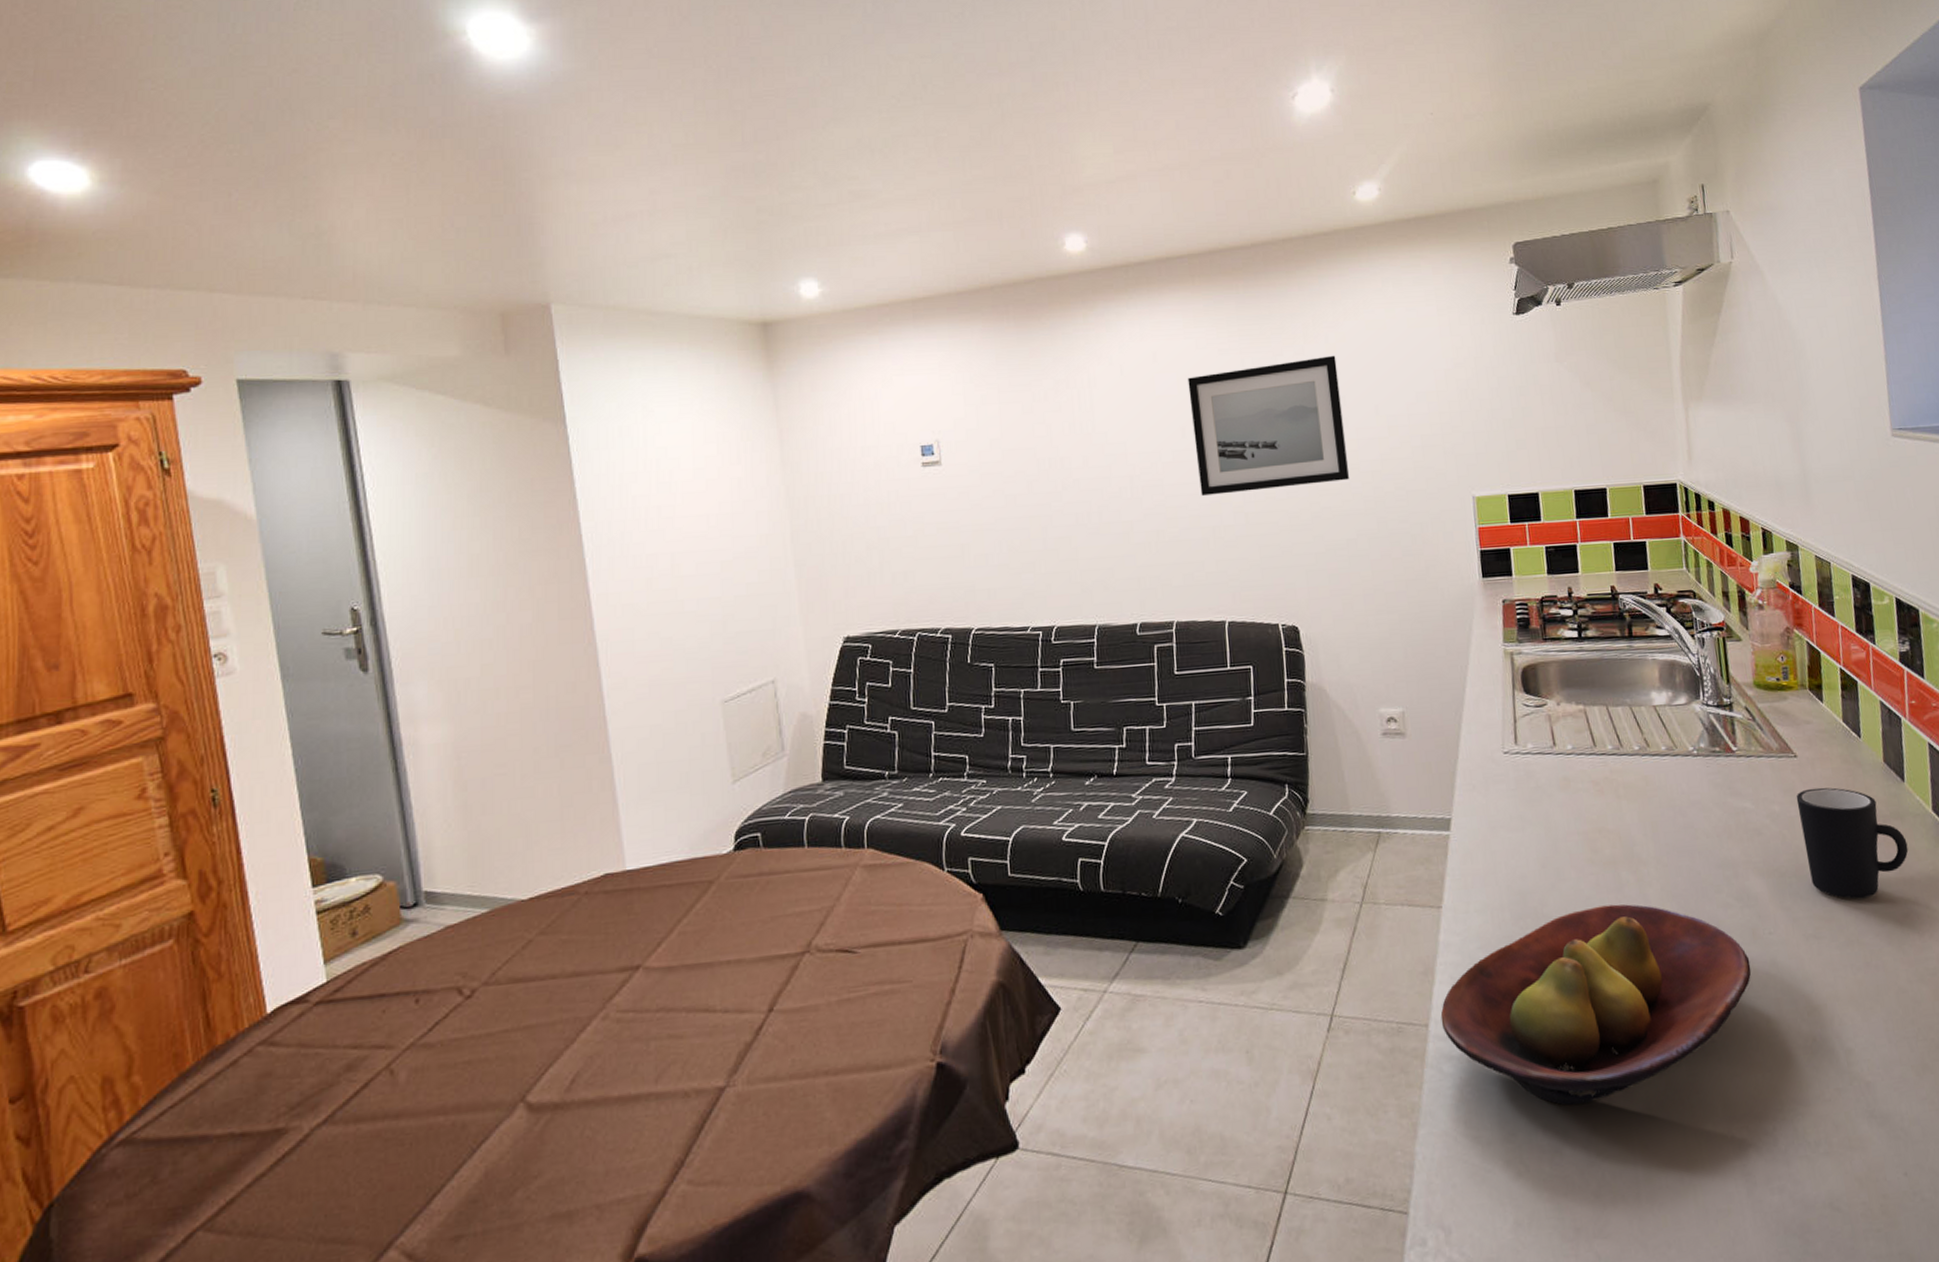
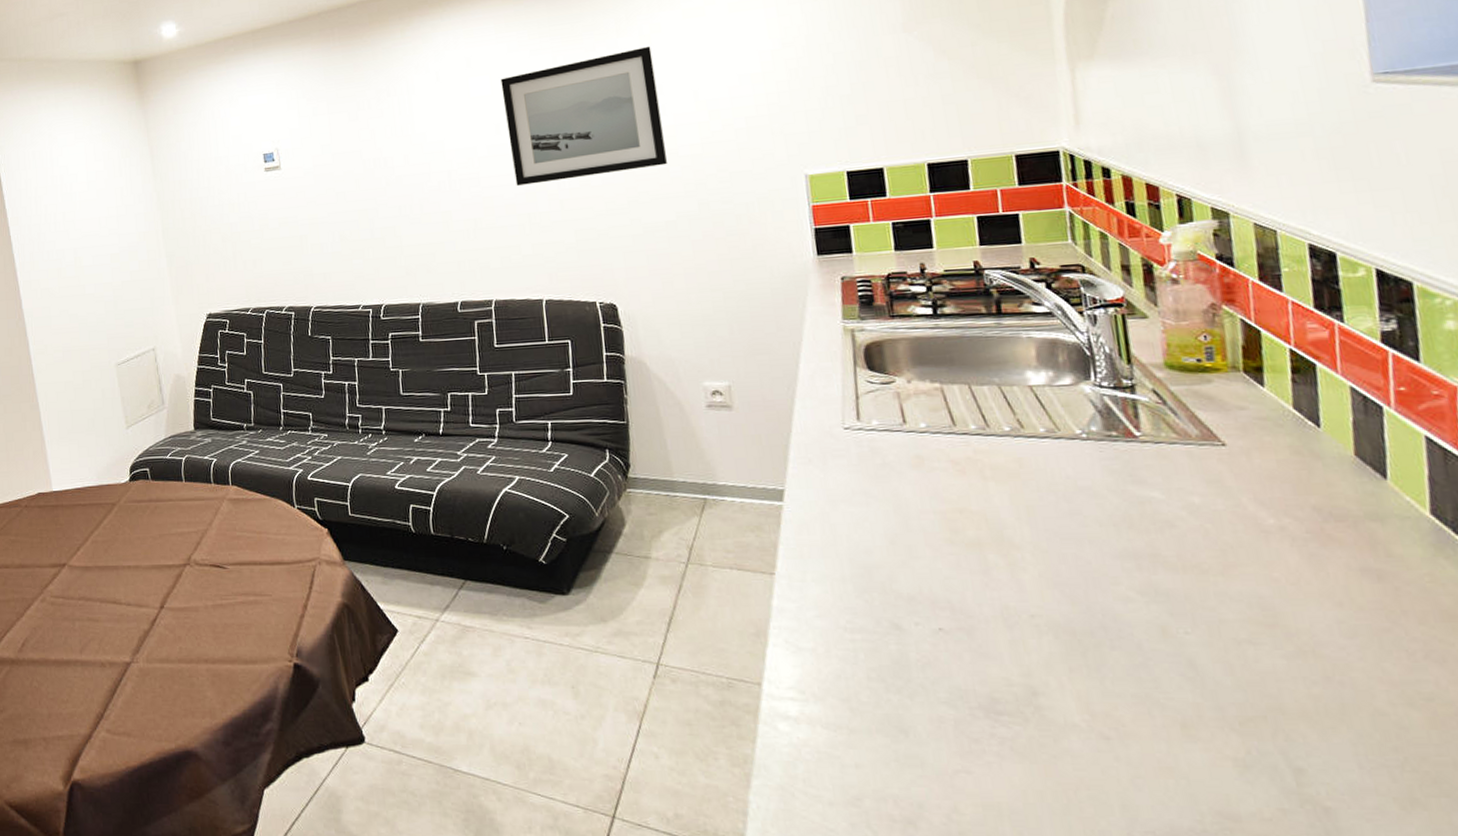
fruit bowl: present [1440,904,1752,1106] -> none [774,586,1160,780]
mug: present [1796,787,1909,900] -> none [1224,480,1392,606]

